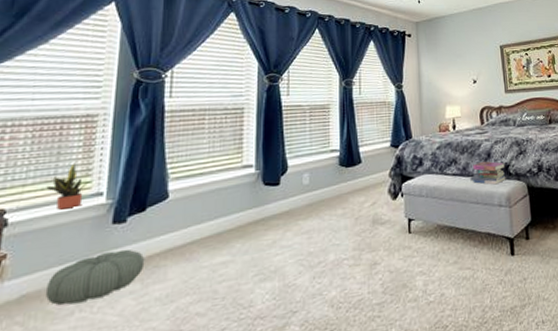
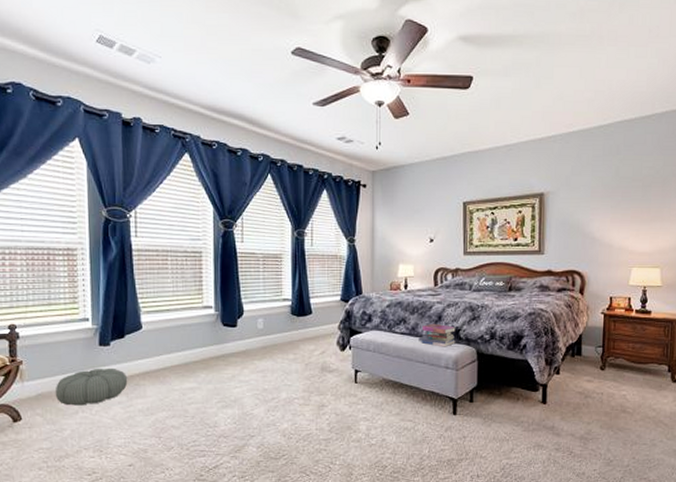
potted plant: present [46,163,90,210] -> none [44,291,77,329]

